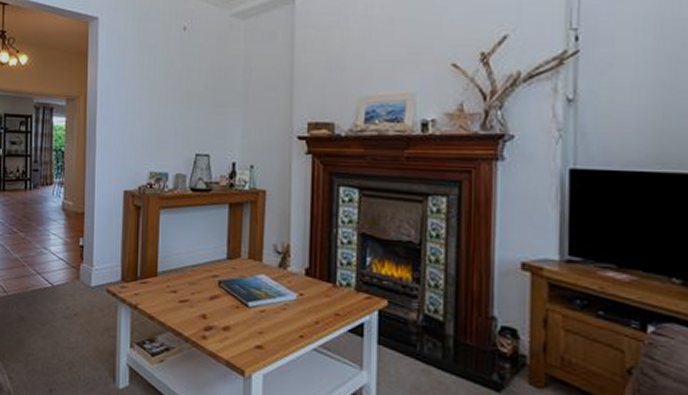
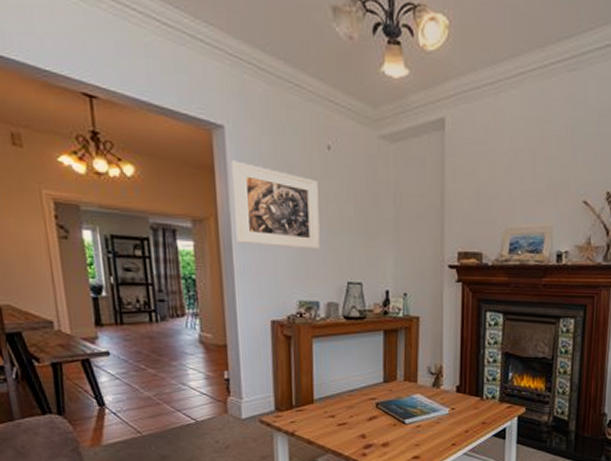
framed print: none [100,46,173,123] -> present [231,160,320,250]

